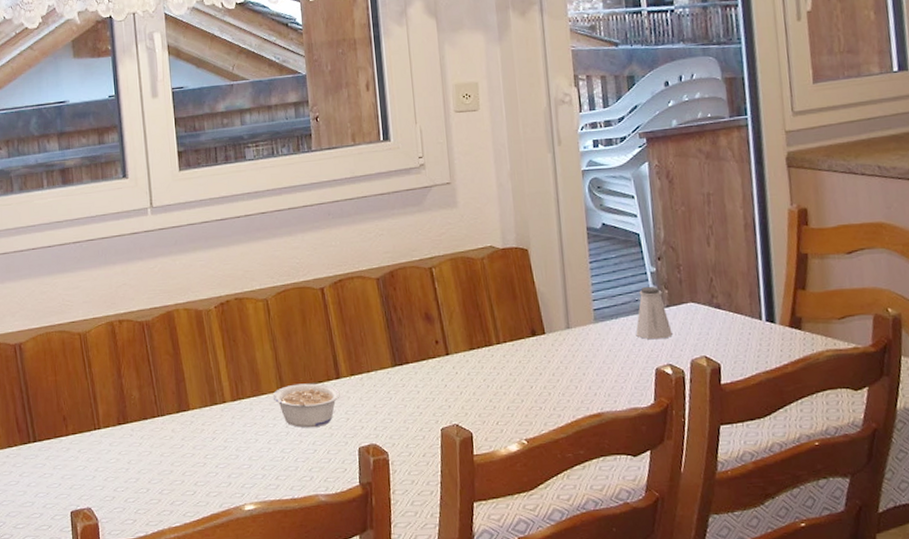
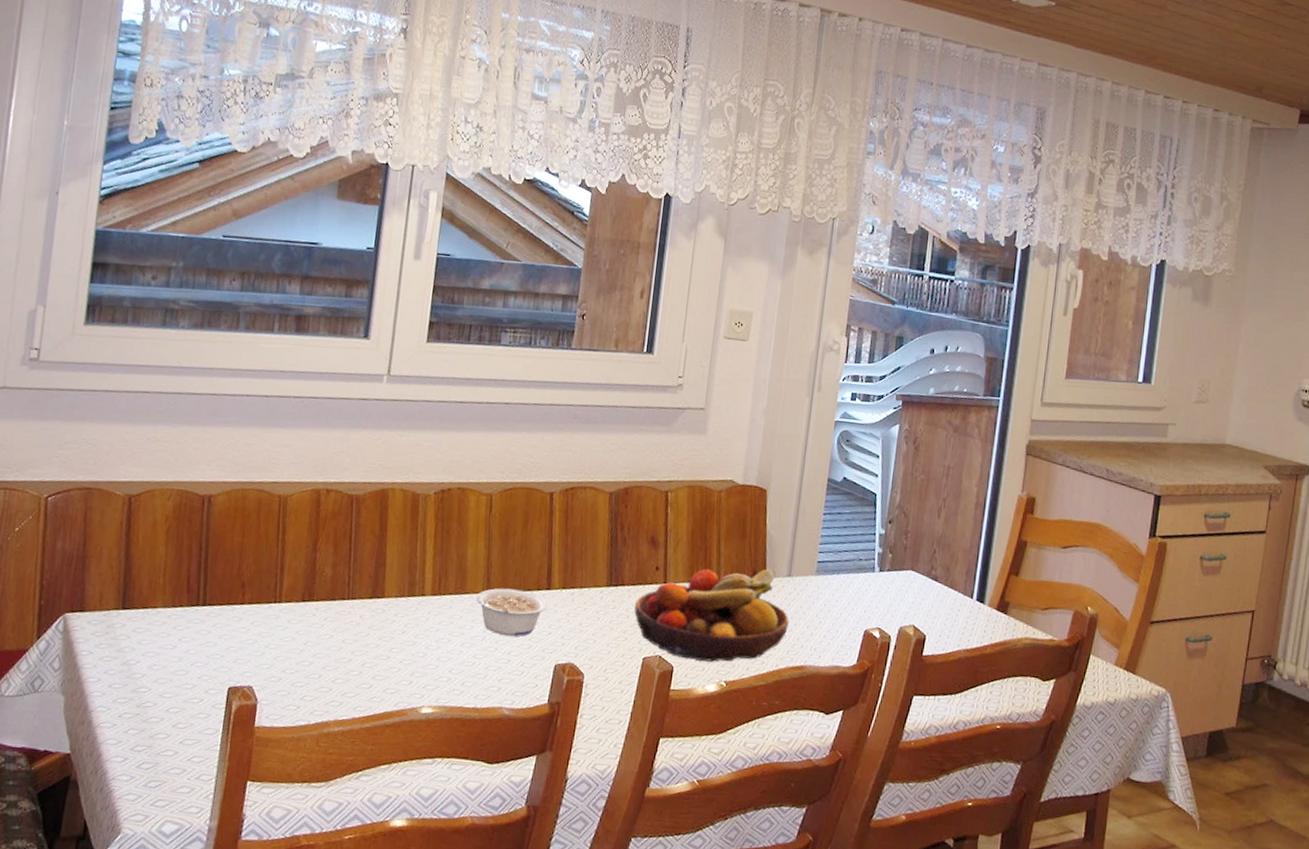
fruit bowl: none [422,324,578,424] -> present [634,569,789,662]
saltshaker: present [636,286,673,340] -> none [853,547,888,602]

